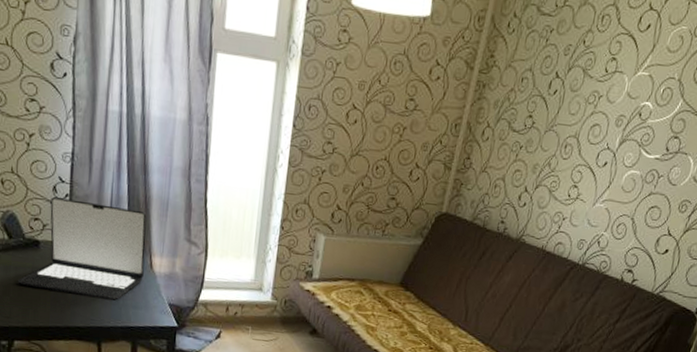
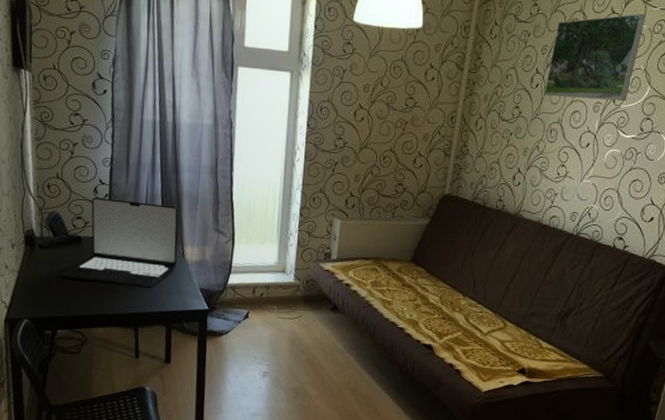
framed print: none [562,11,688,116] -> present [544,13,646,102]

